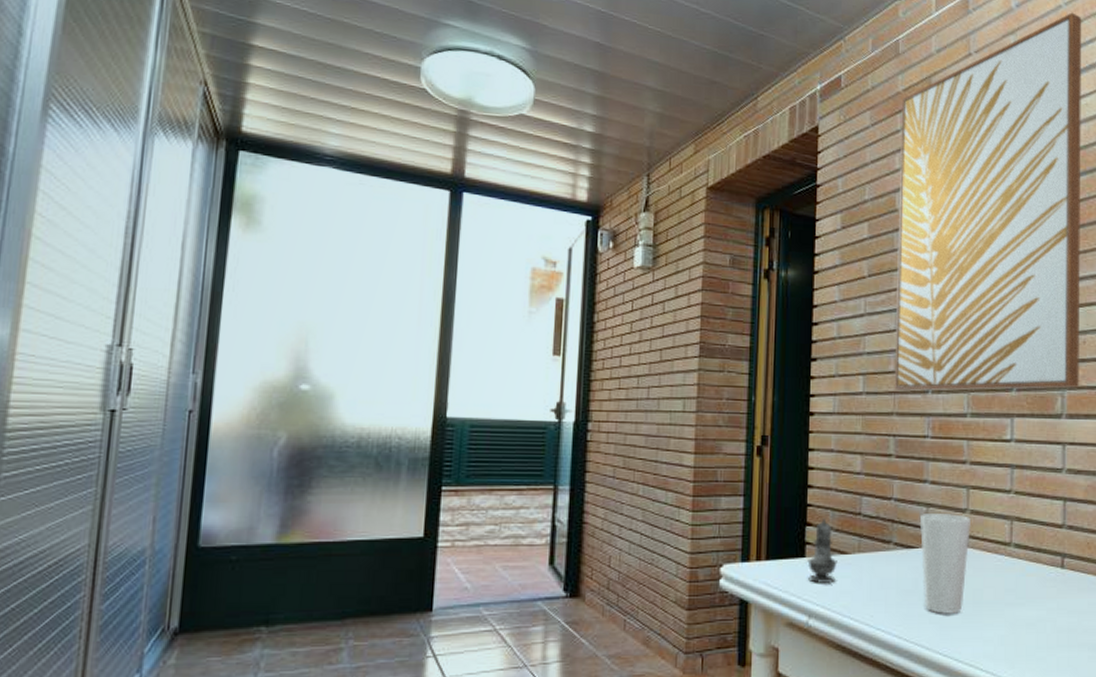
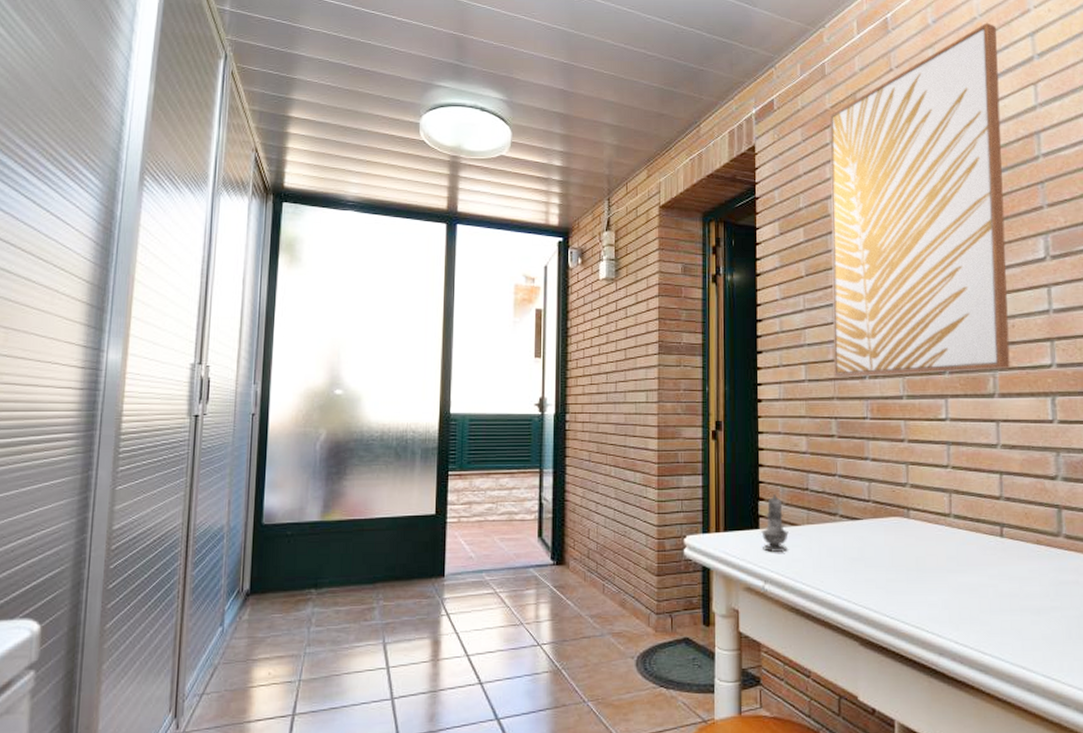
cup: present [920,514,972,614] -> none [863,488,912,580]

